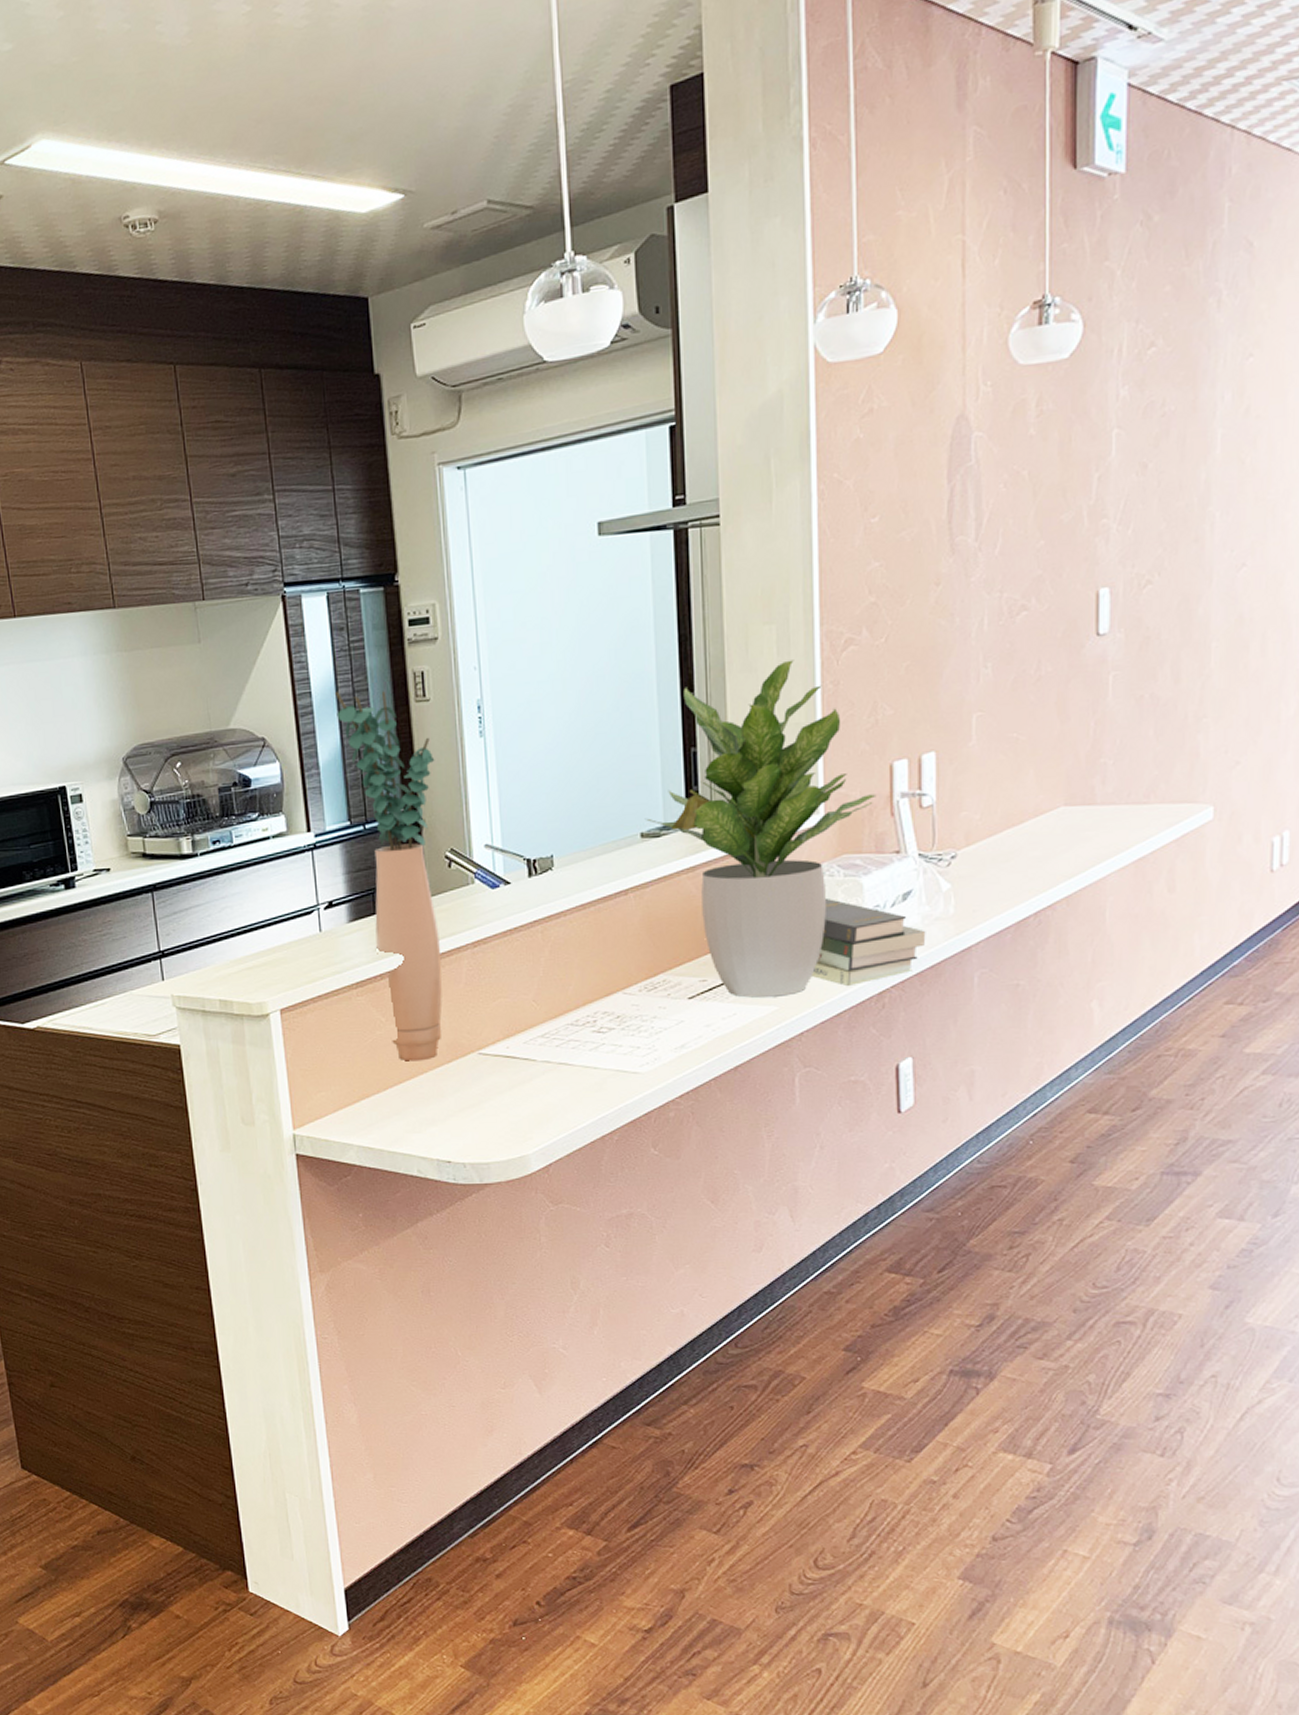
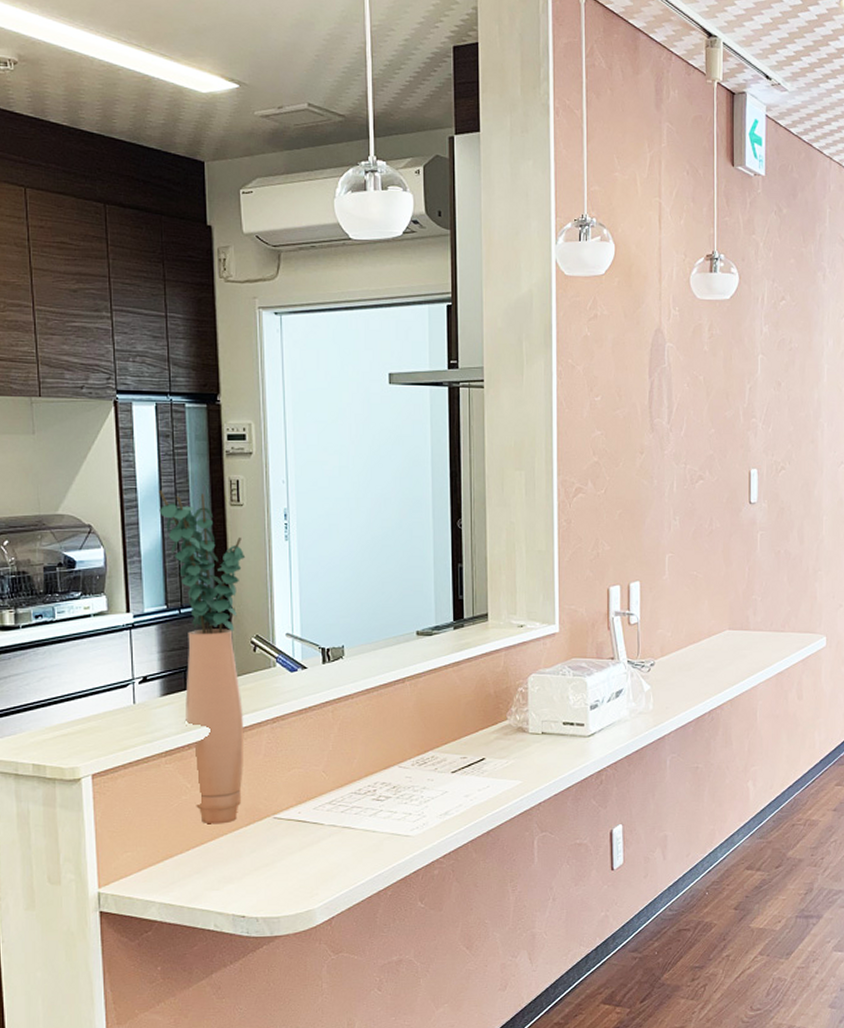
potted plant: present [644,660,877,999] -> none [420,500,597,774]
books: present [812,899,926,987] -> none [548,693,633,766]

